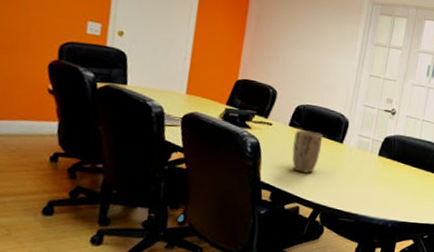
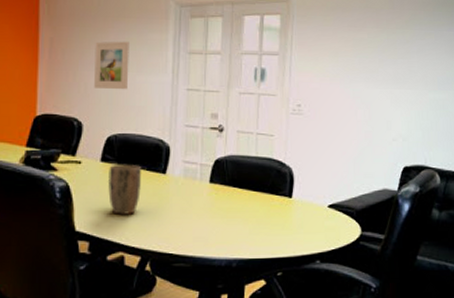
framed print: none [291,24,326,69] -> present [94,41,129,90]

